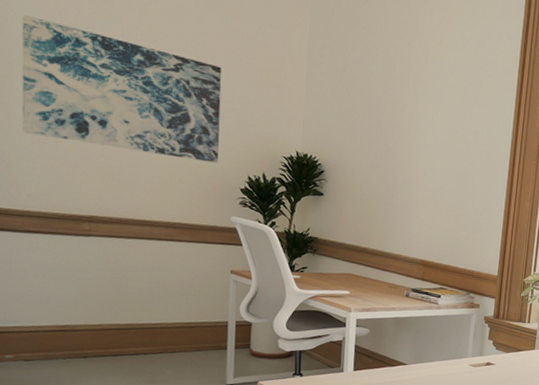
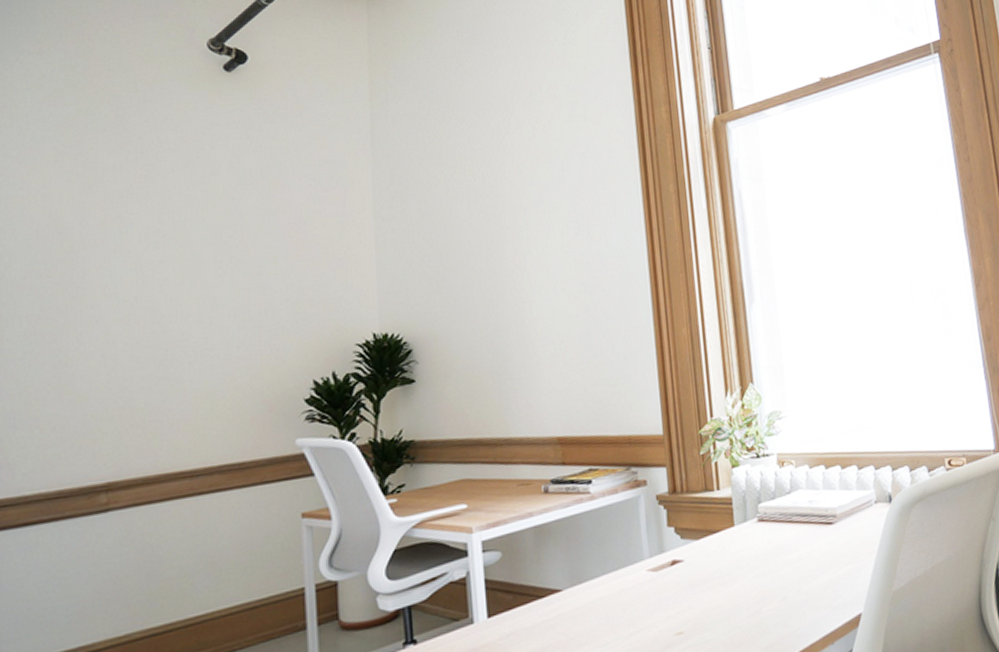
wall art: present [21,14,222,163] -> none [12,245,274,394]

